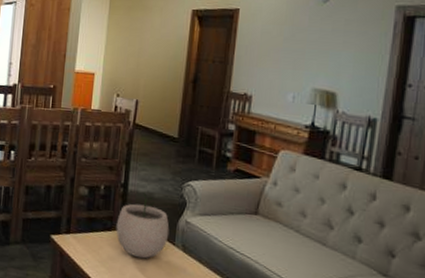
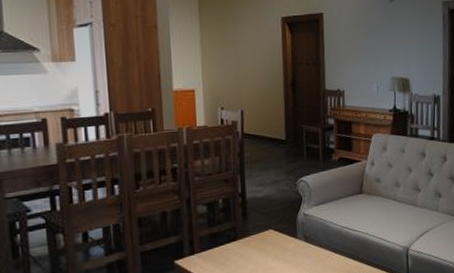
plant pot: present [116,193,170,259] -> none [240,197,291,259]

